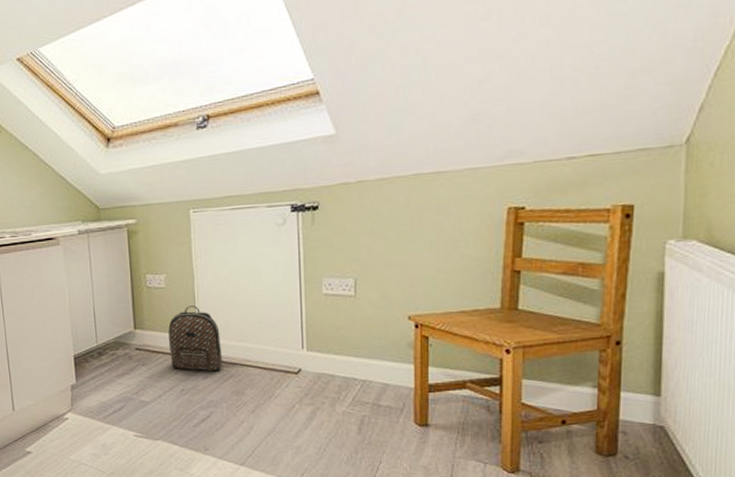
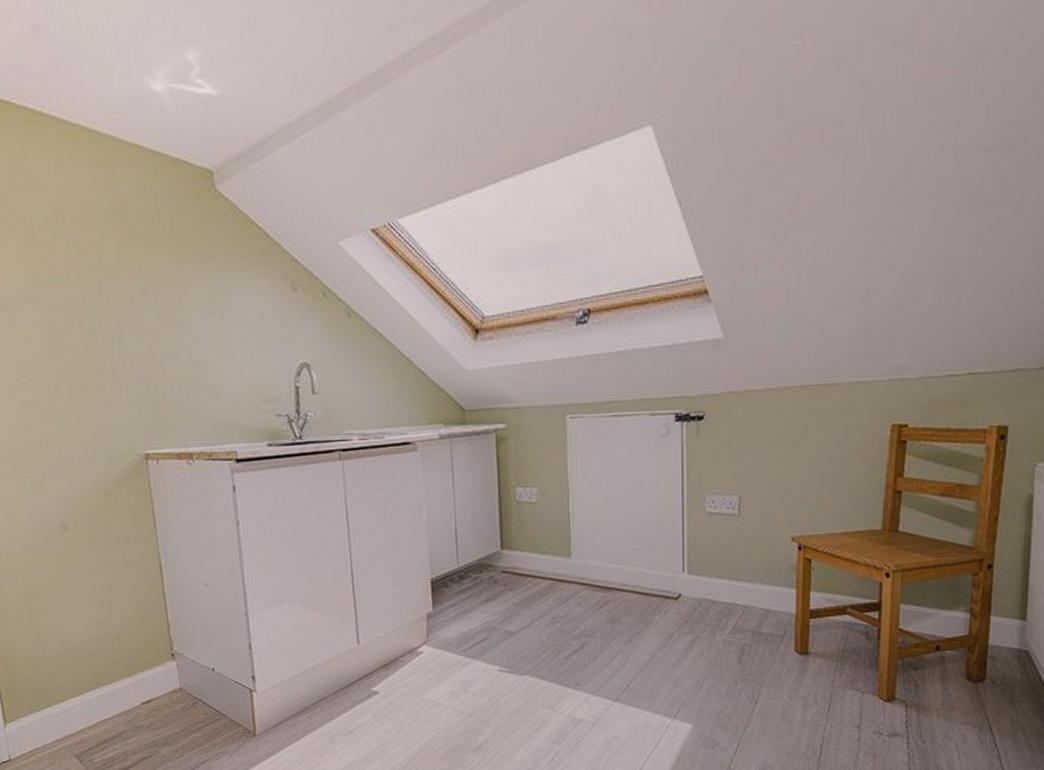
backpack: present [168,305,222,372] -> none [539,523,597,598]

